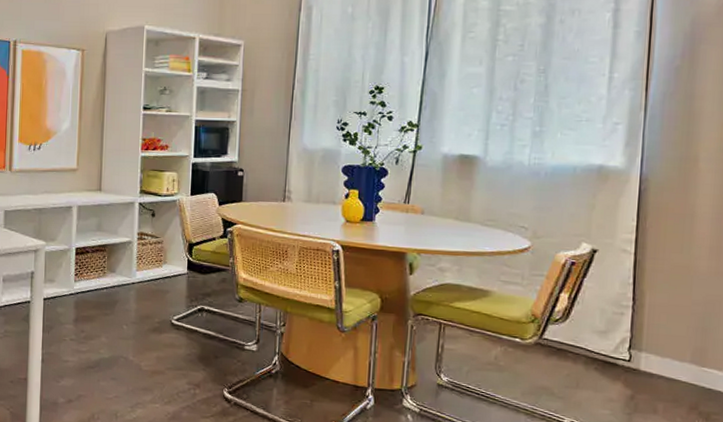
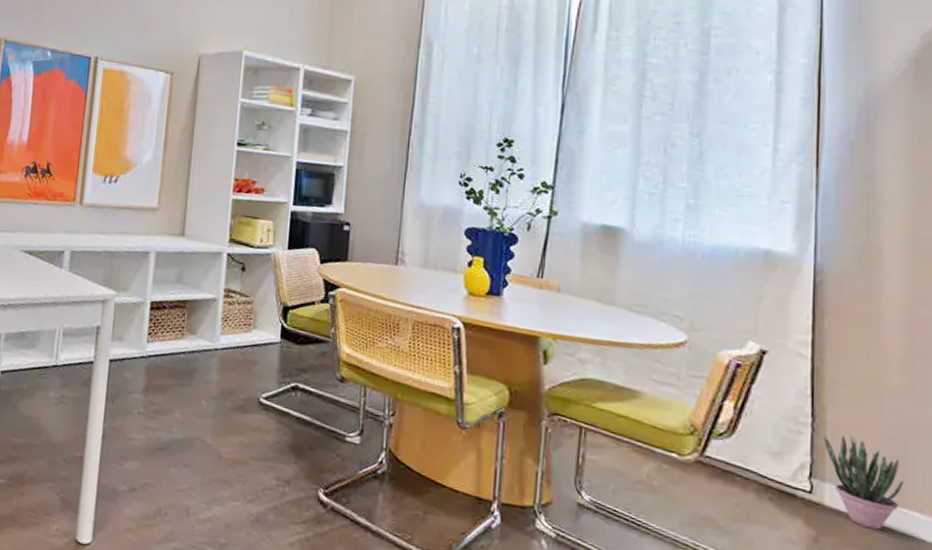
potted plant: none [641,312,706,386] -> present [823,432,904,531]

